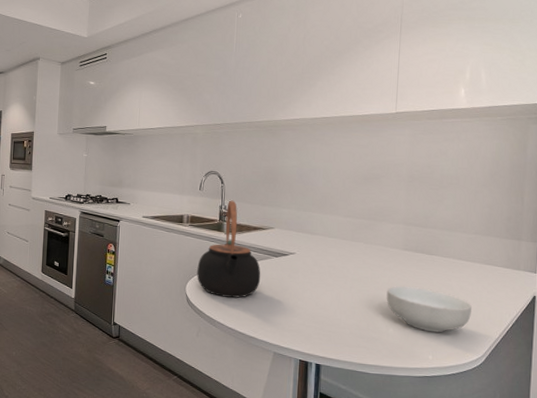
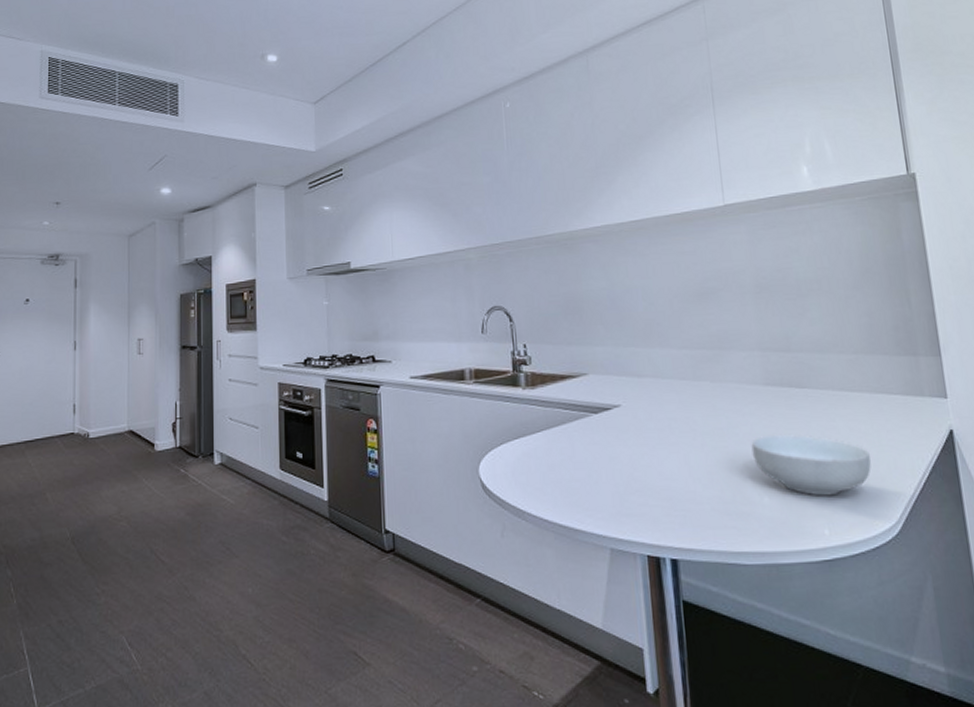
teapot: present [197,200,261,298] -> none [491,342,579,477]

